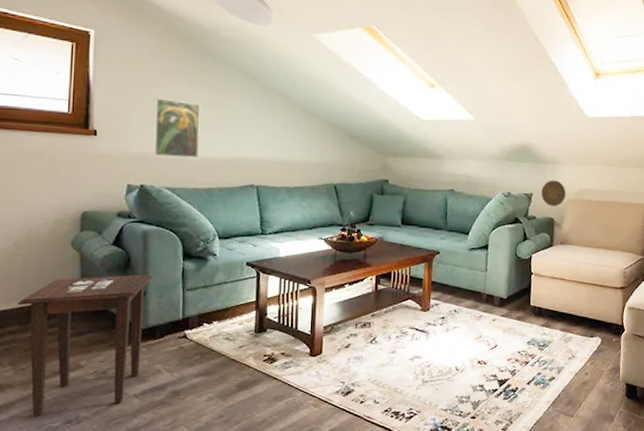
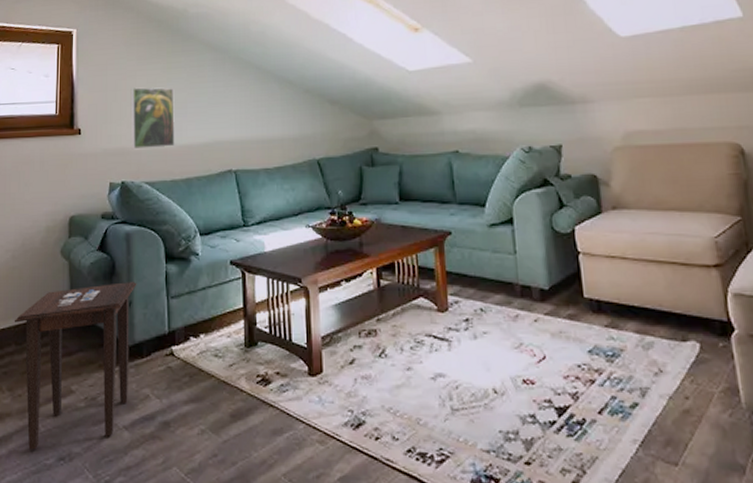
decorative plate: present [541,180,566,207] -> none [573,124,608,160]

